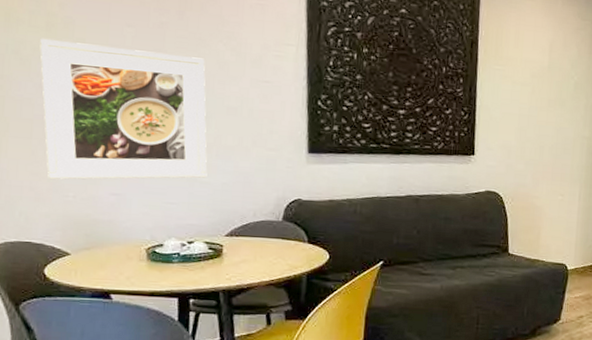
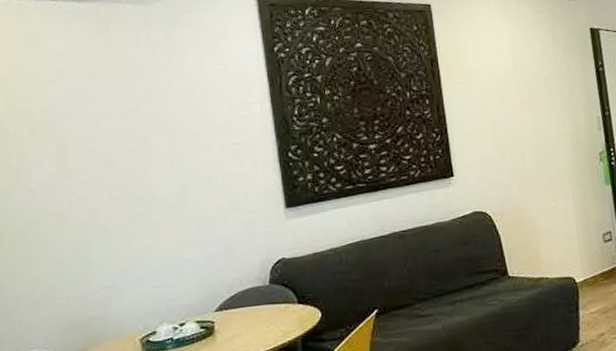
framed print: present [40,38,208,180] -> none [26,134,191,284]

